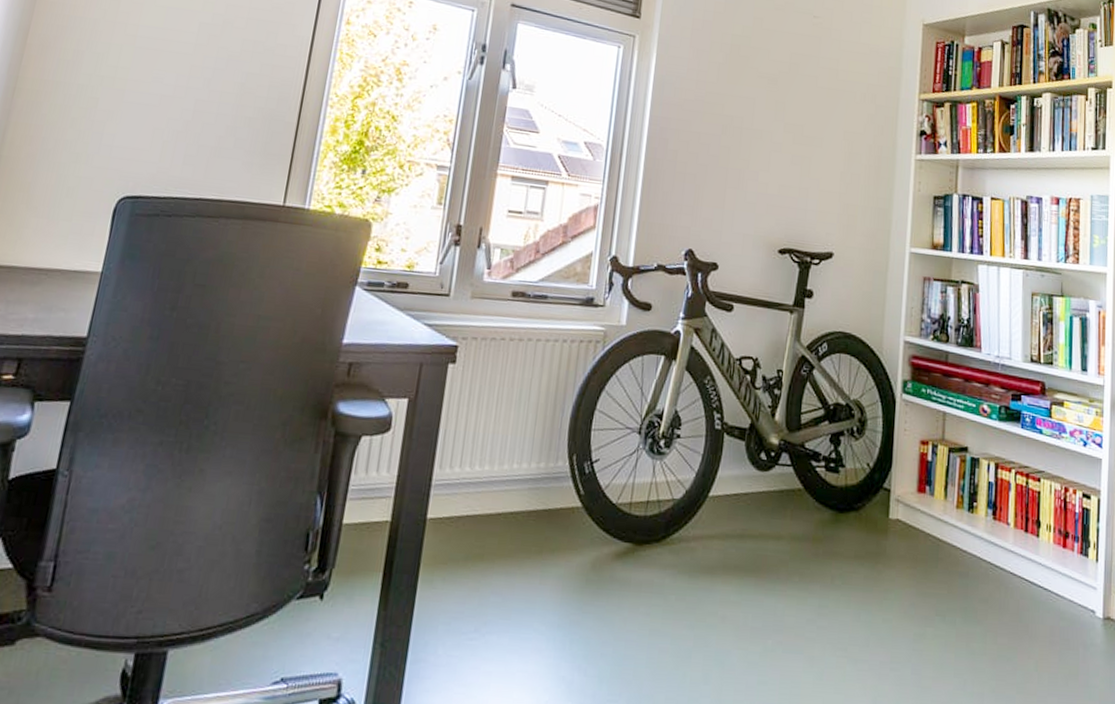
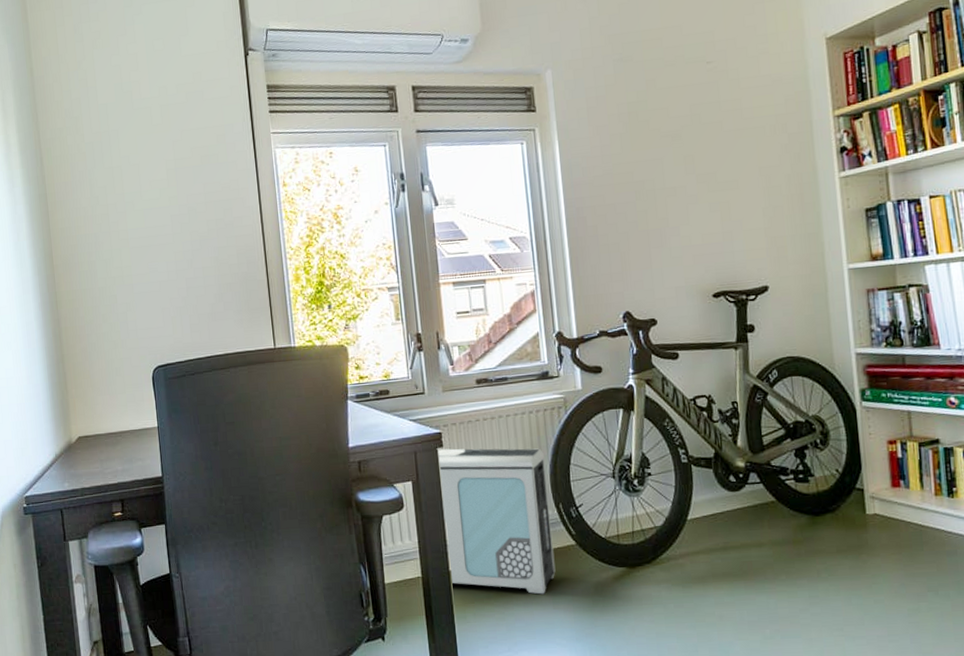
air purifier: none [425,366,569,564] -> present [438,448,556,595]

